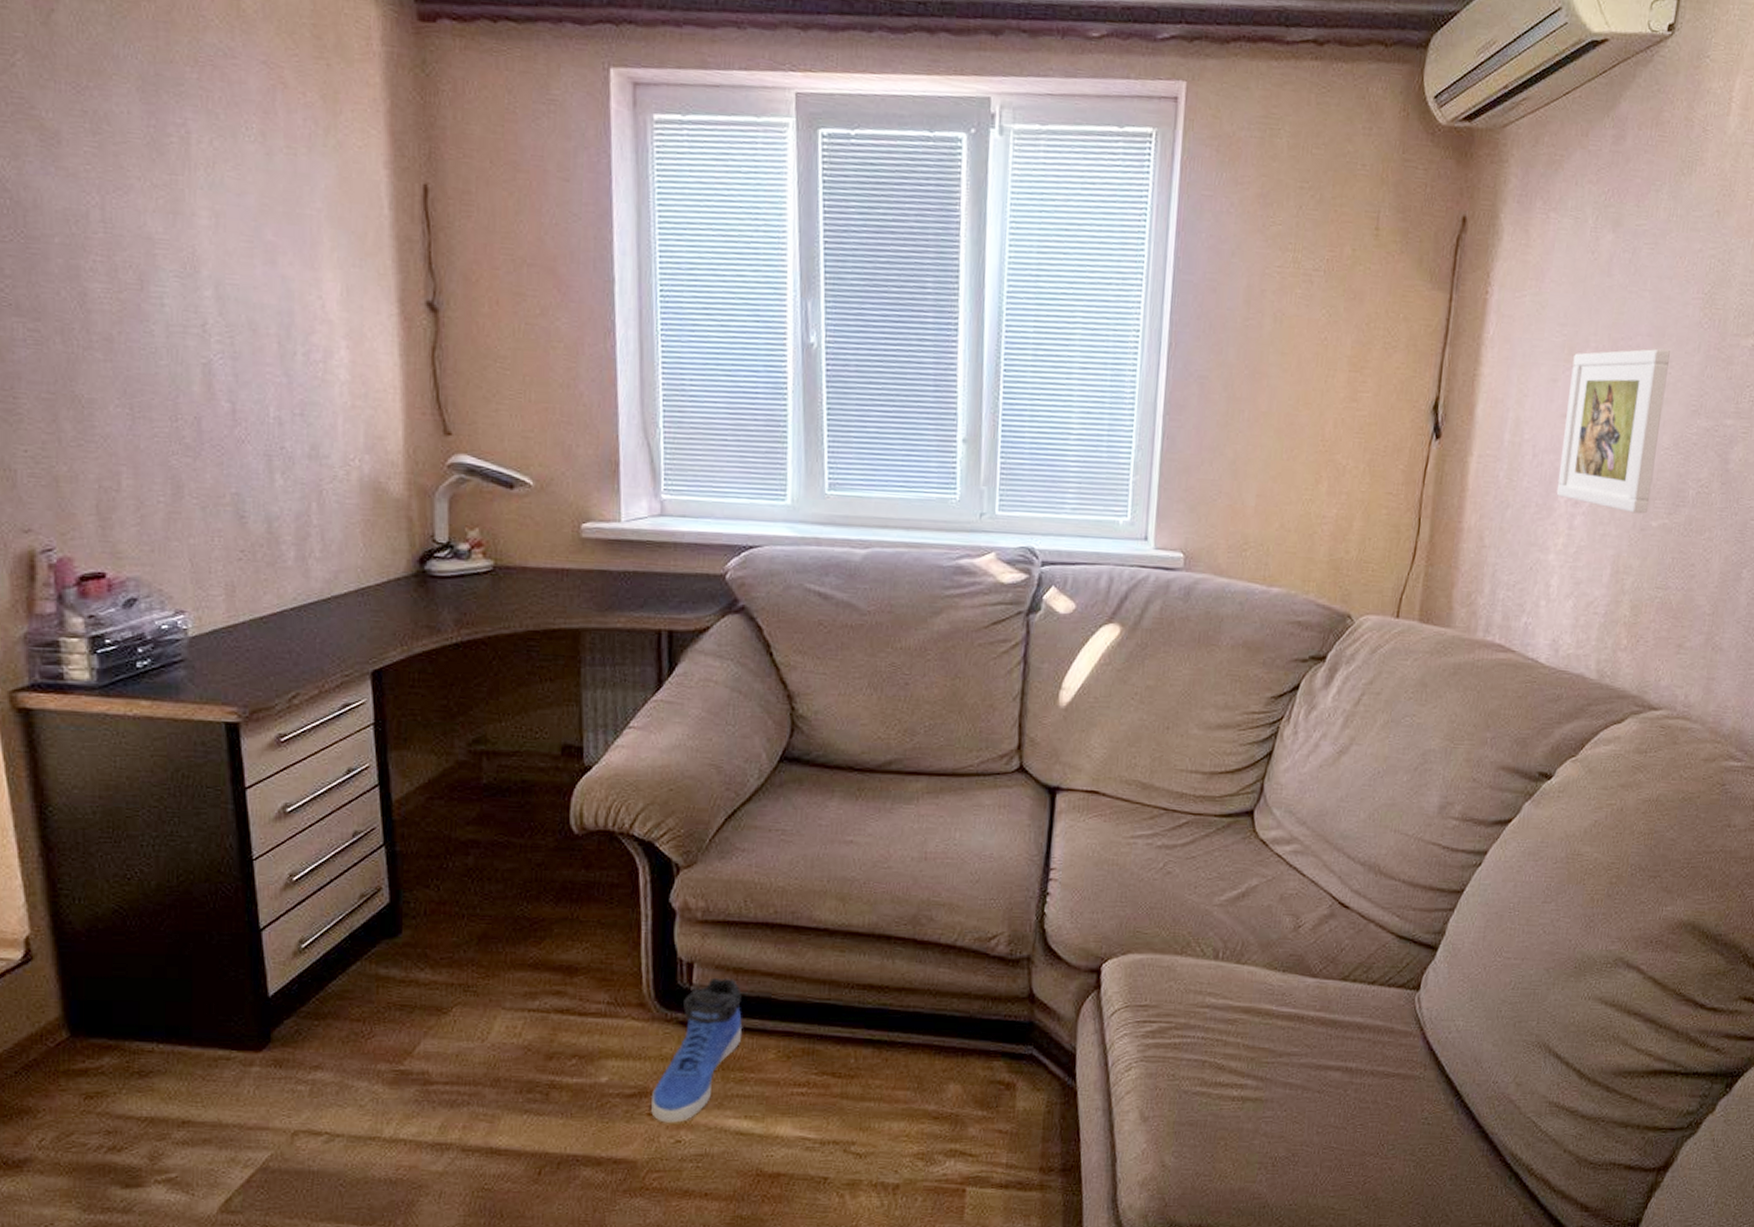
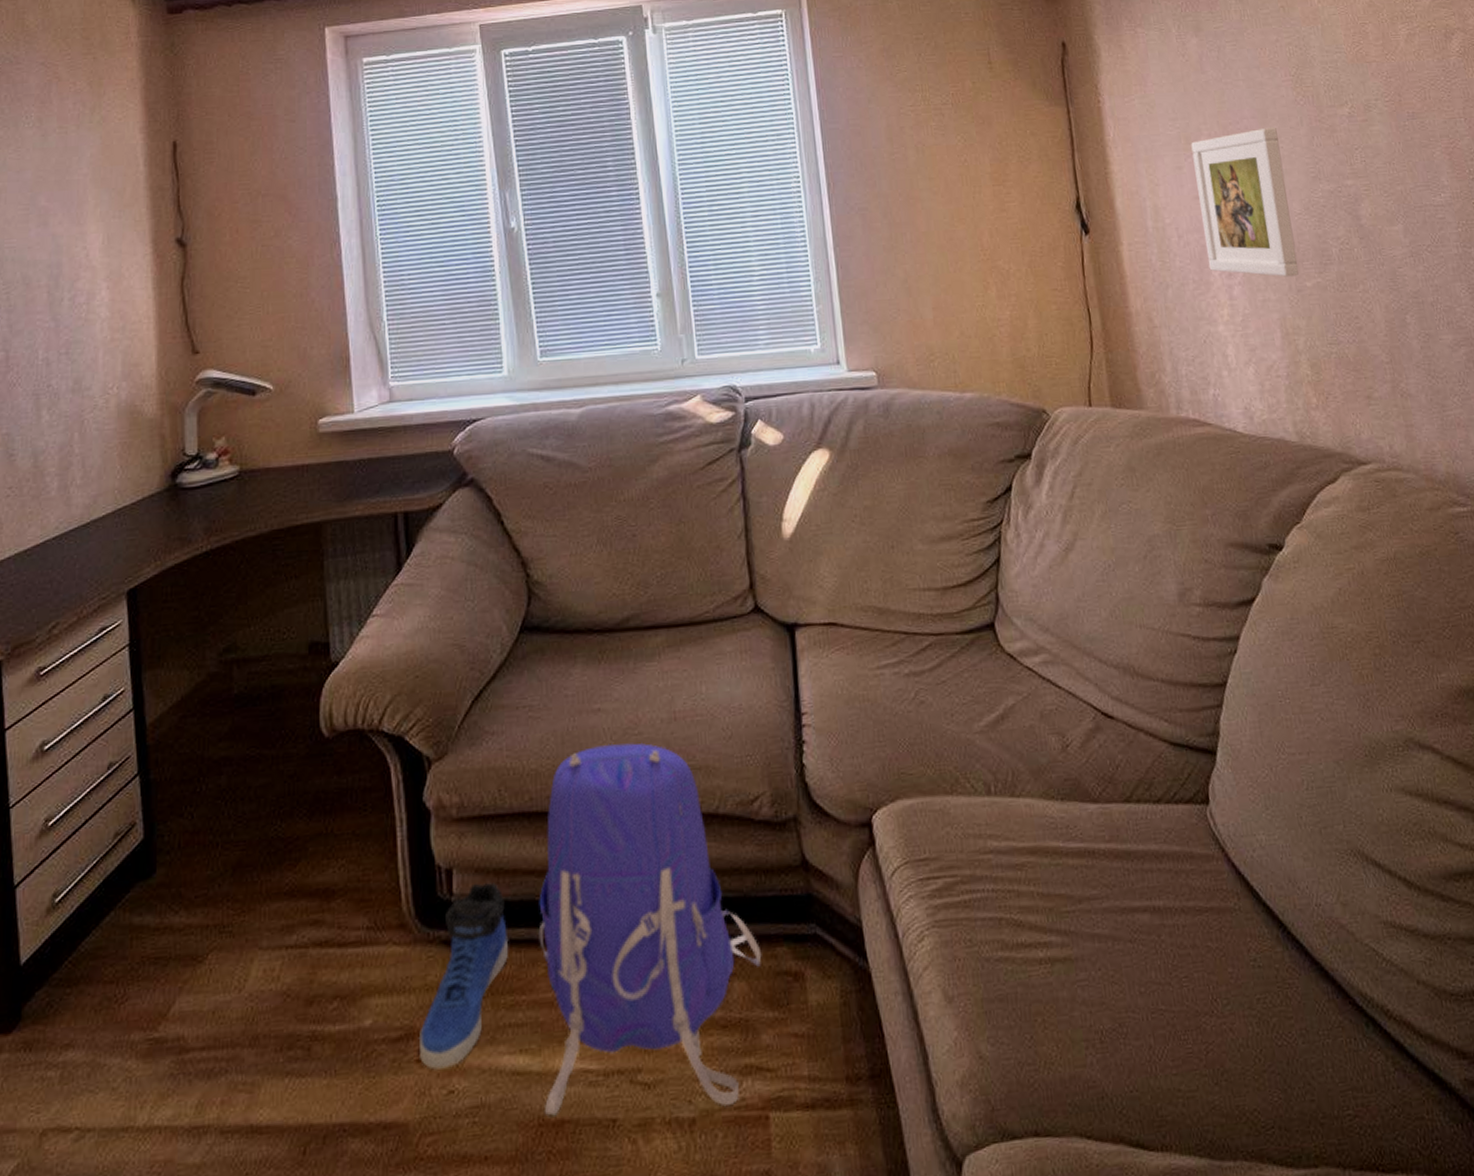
backpack: none [763,873,979,1177] -> present [538,743,762,1116]

